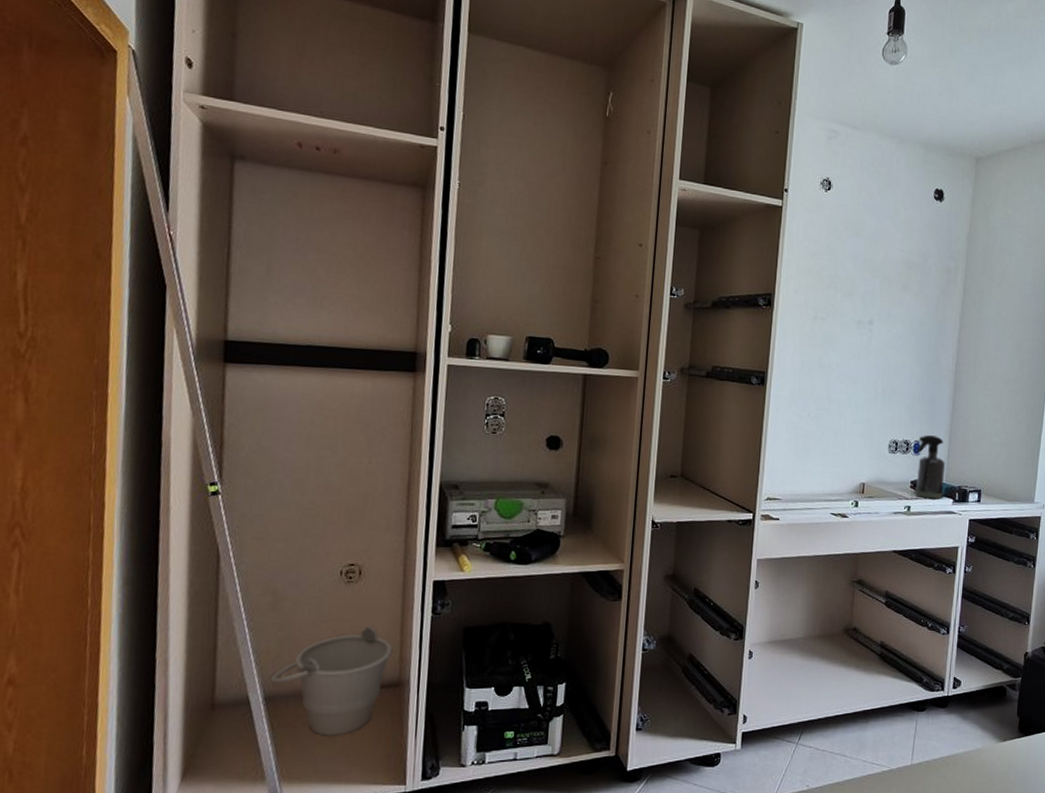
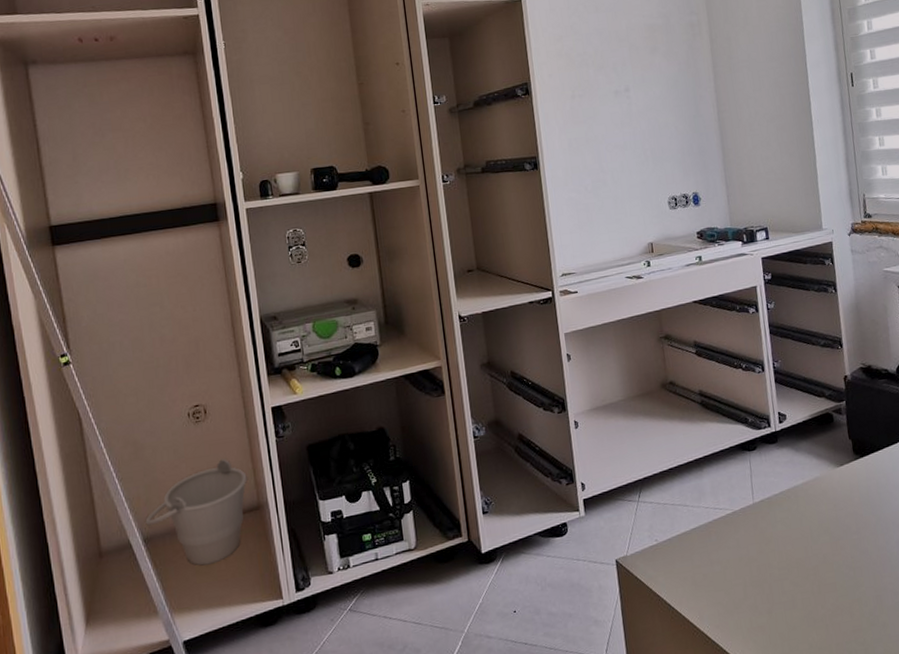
spray bottle: present [915,435,946,499] -> none [696,184,731,246]

